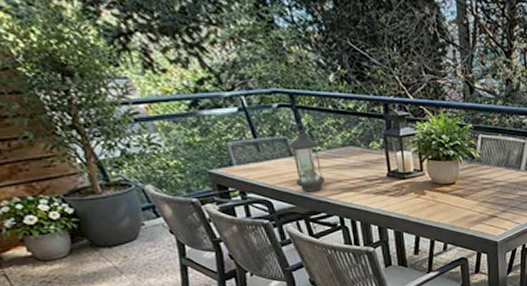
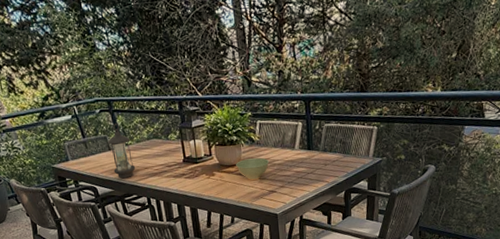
bowl: none [452,177,491,203] -> present [236,158,270,181]

